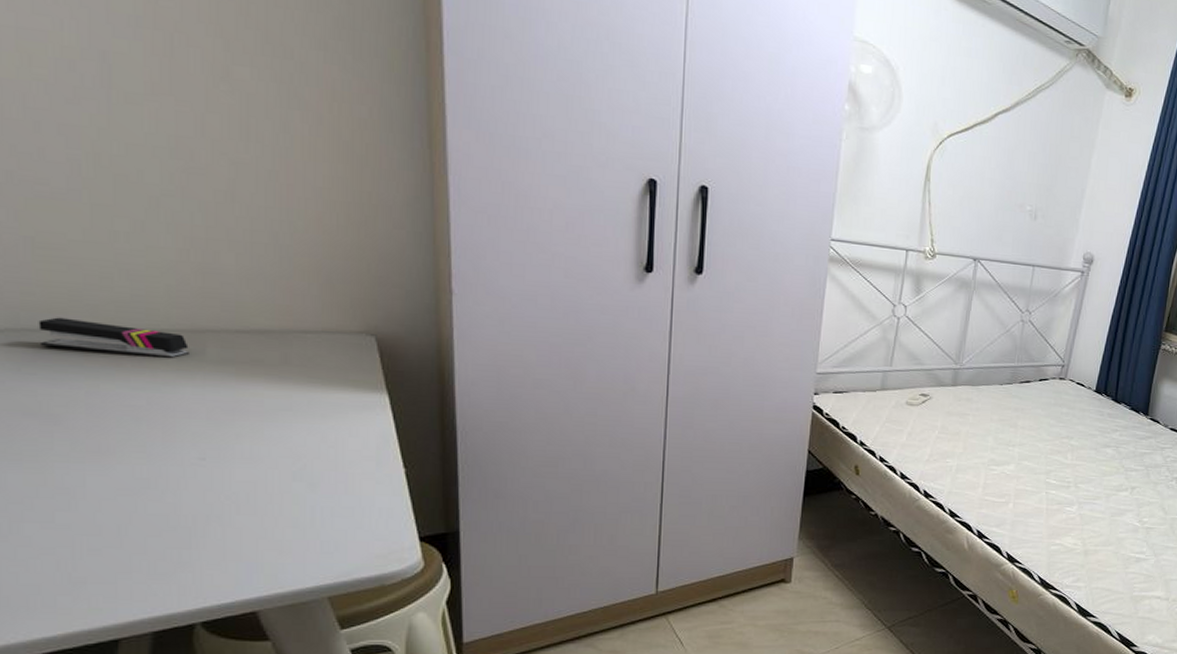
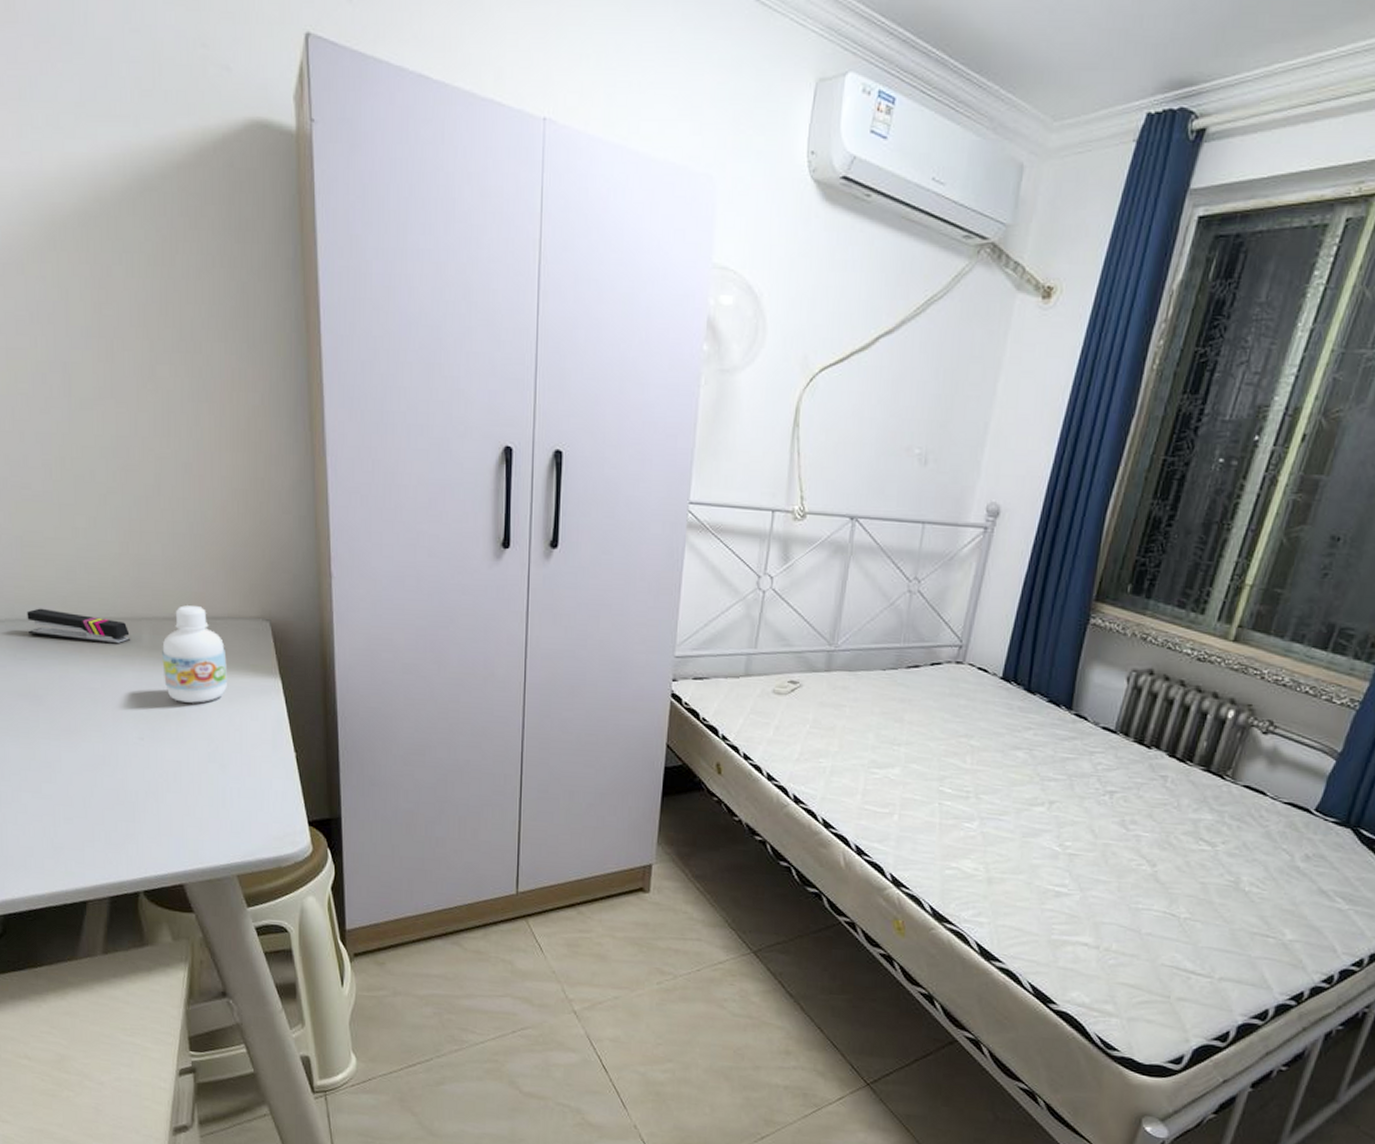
bottle: none [233,318,321,420] -> present [162,605,228,703]

